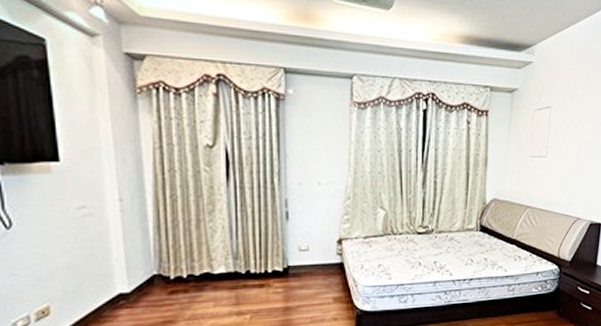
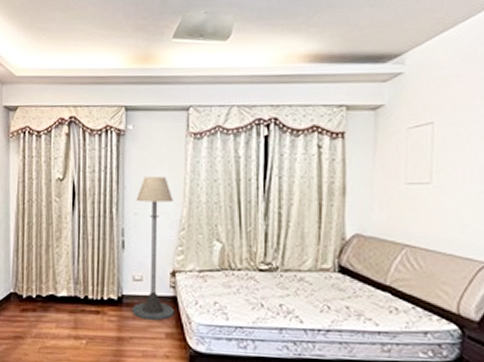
floor lamp: none [299,146,341,288] -> present [132,177,174,320]

